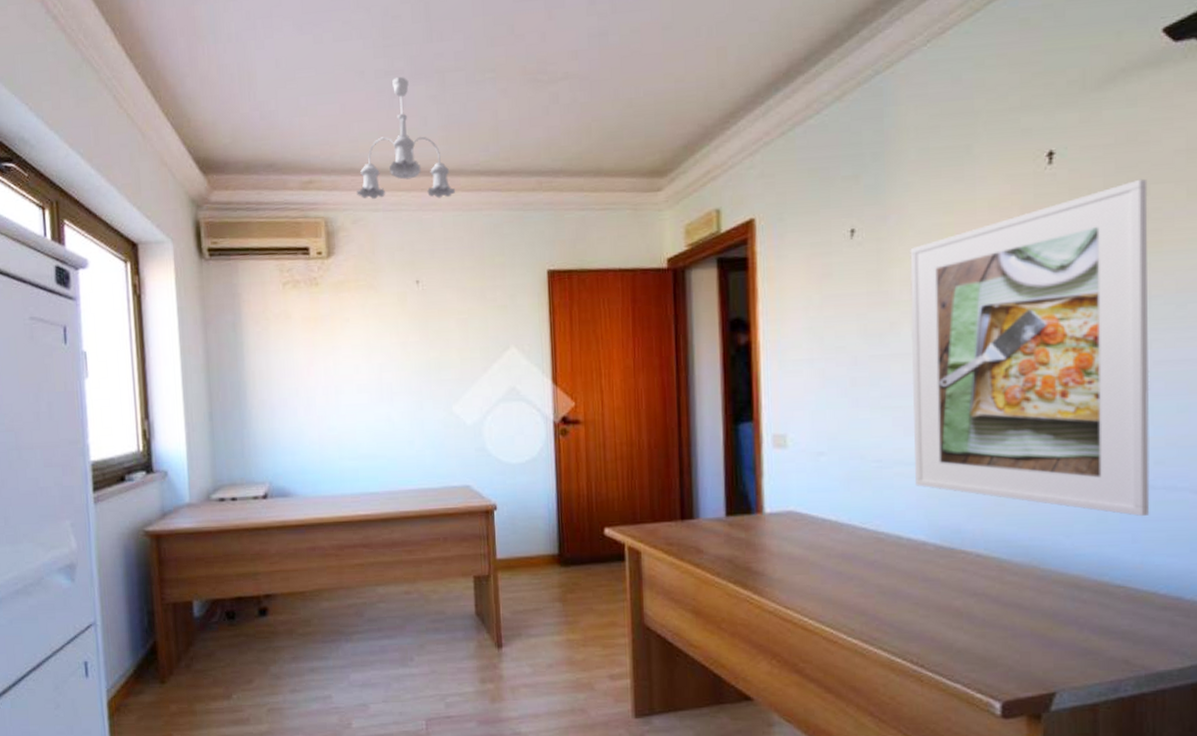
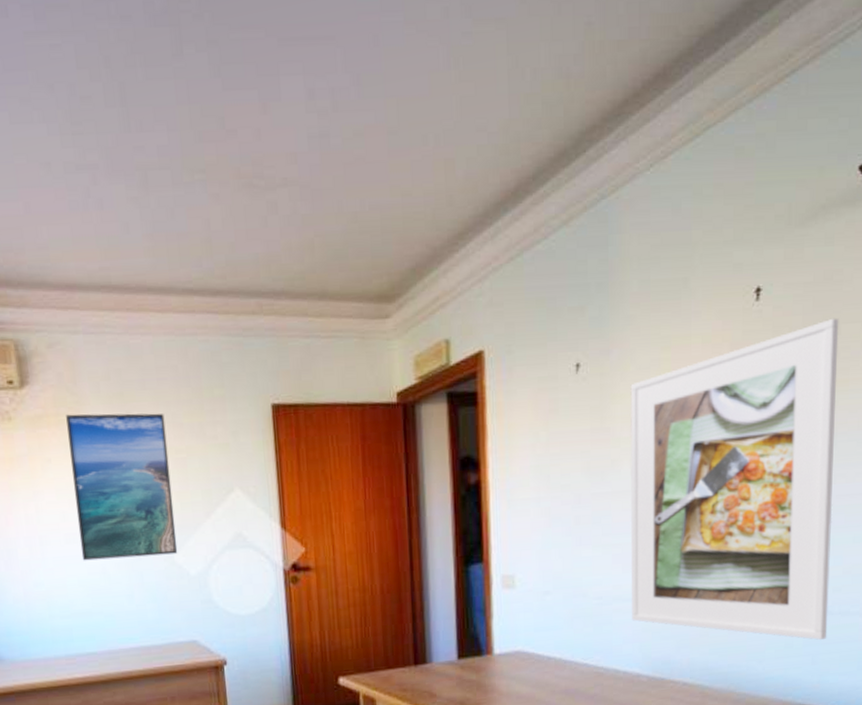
ceiling light fixture: present [356,76,455,200] -> none [50,172,166,321]
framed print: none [364,279,456,409] -> present [66,413,178,561]

